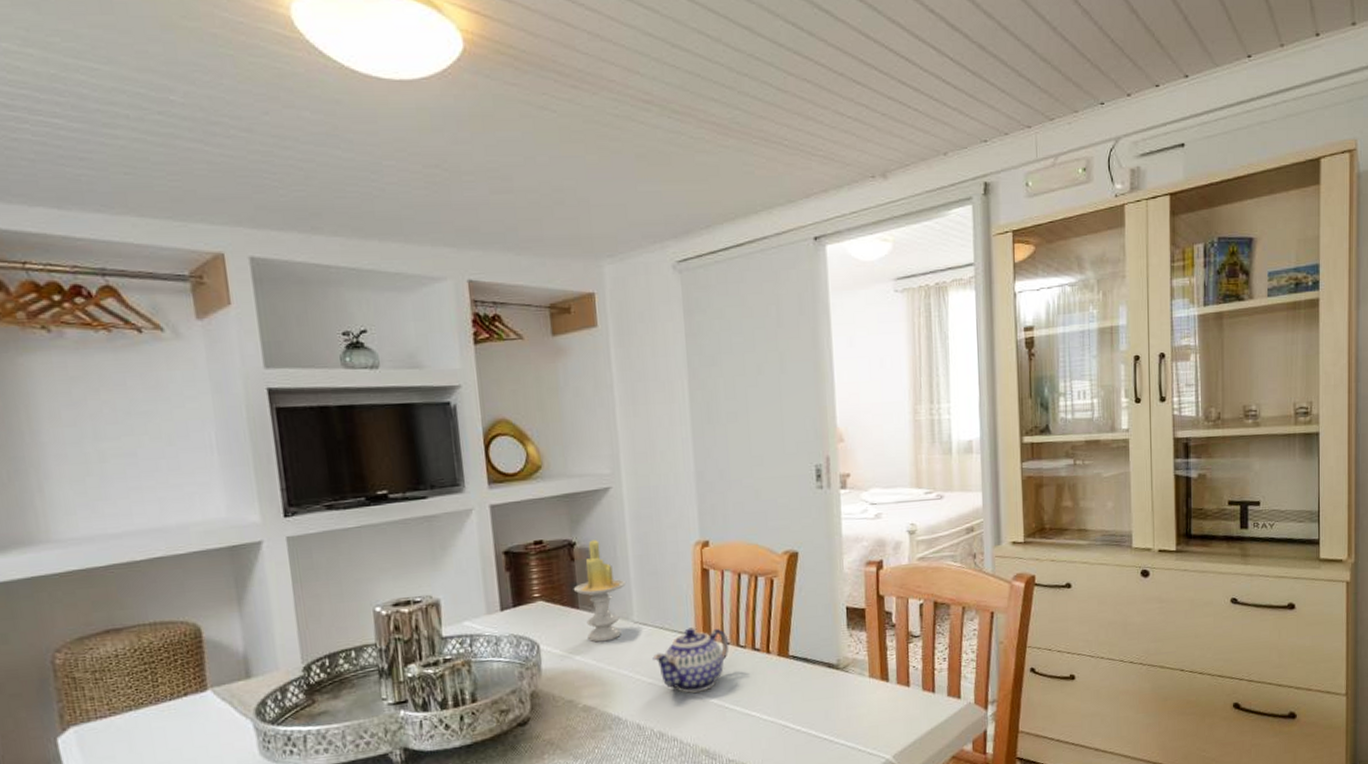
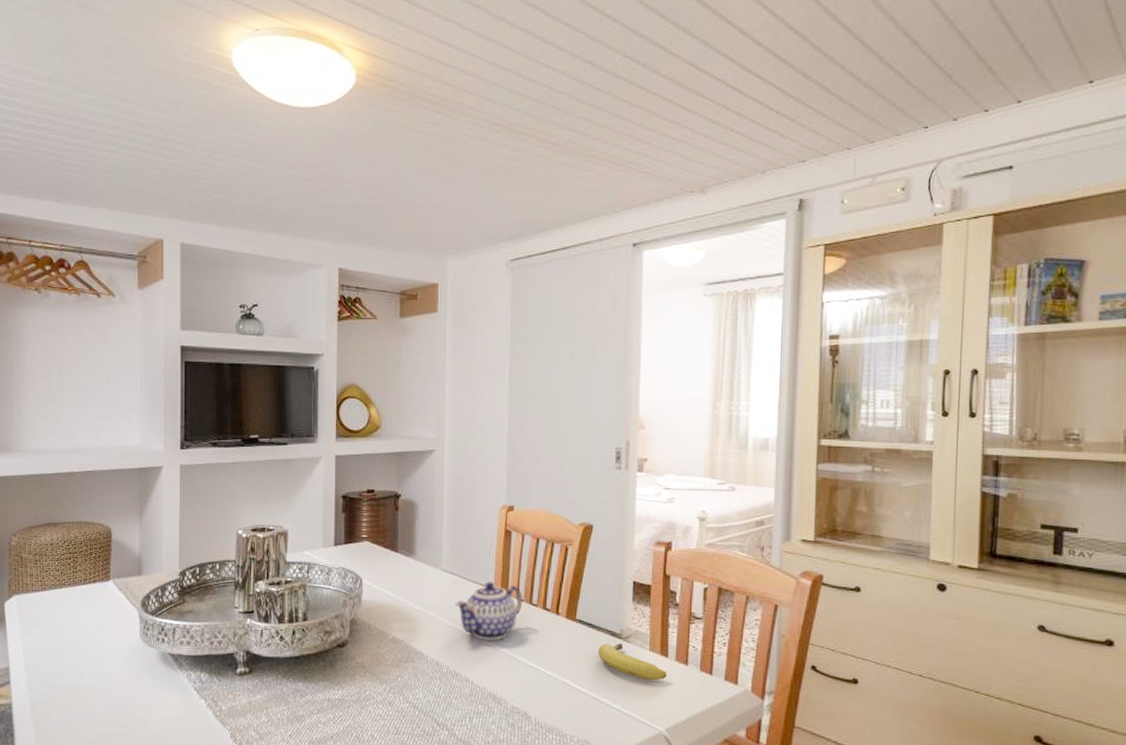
candle: present [573,540,626,642] -> none [394,494,439,584]
fruit: none [816,674,889,709] -> present [598,643,667,681]

